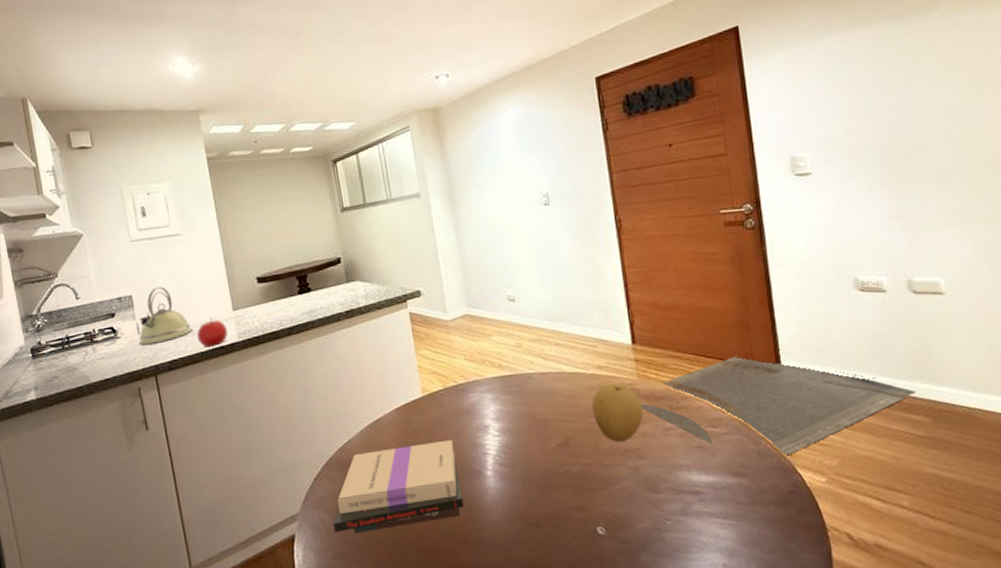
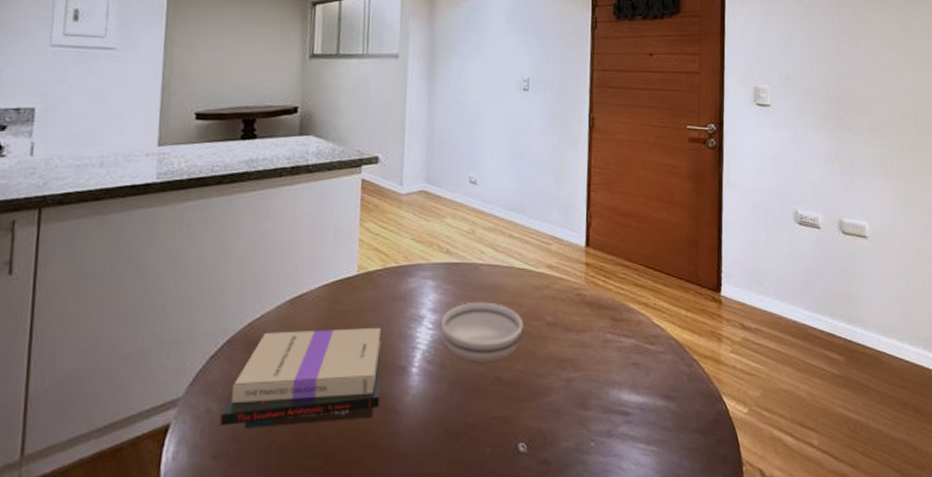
kettle: present [139,286,192,345] -> none [28,103,101,170]
fruit: present [196,318,228,348] -> none [105,150,146,185]
bowl: none [505,406,584,462] -> present [441,301,524,364]
fruit: present [592,383,644,442] -> none [535,285,586,350]
door mat: present [634,355,916,458] -> none [579,272,836,384]

